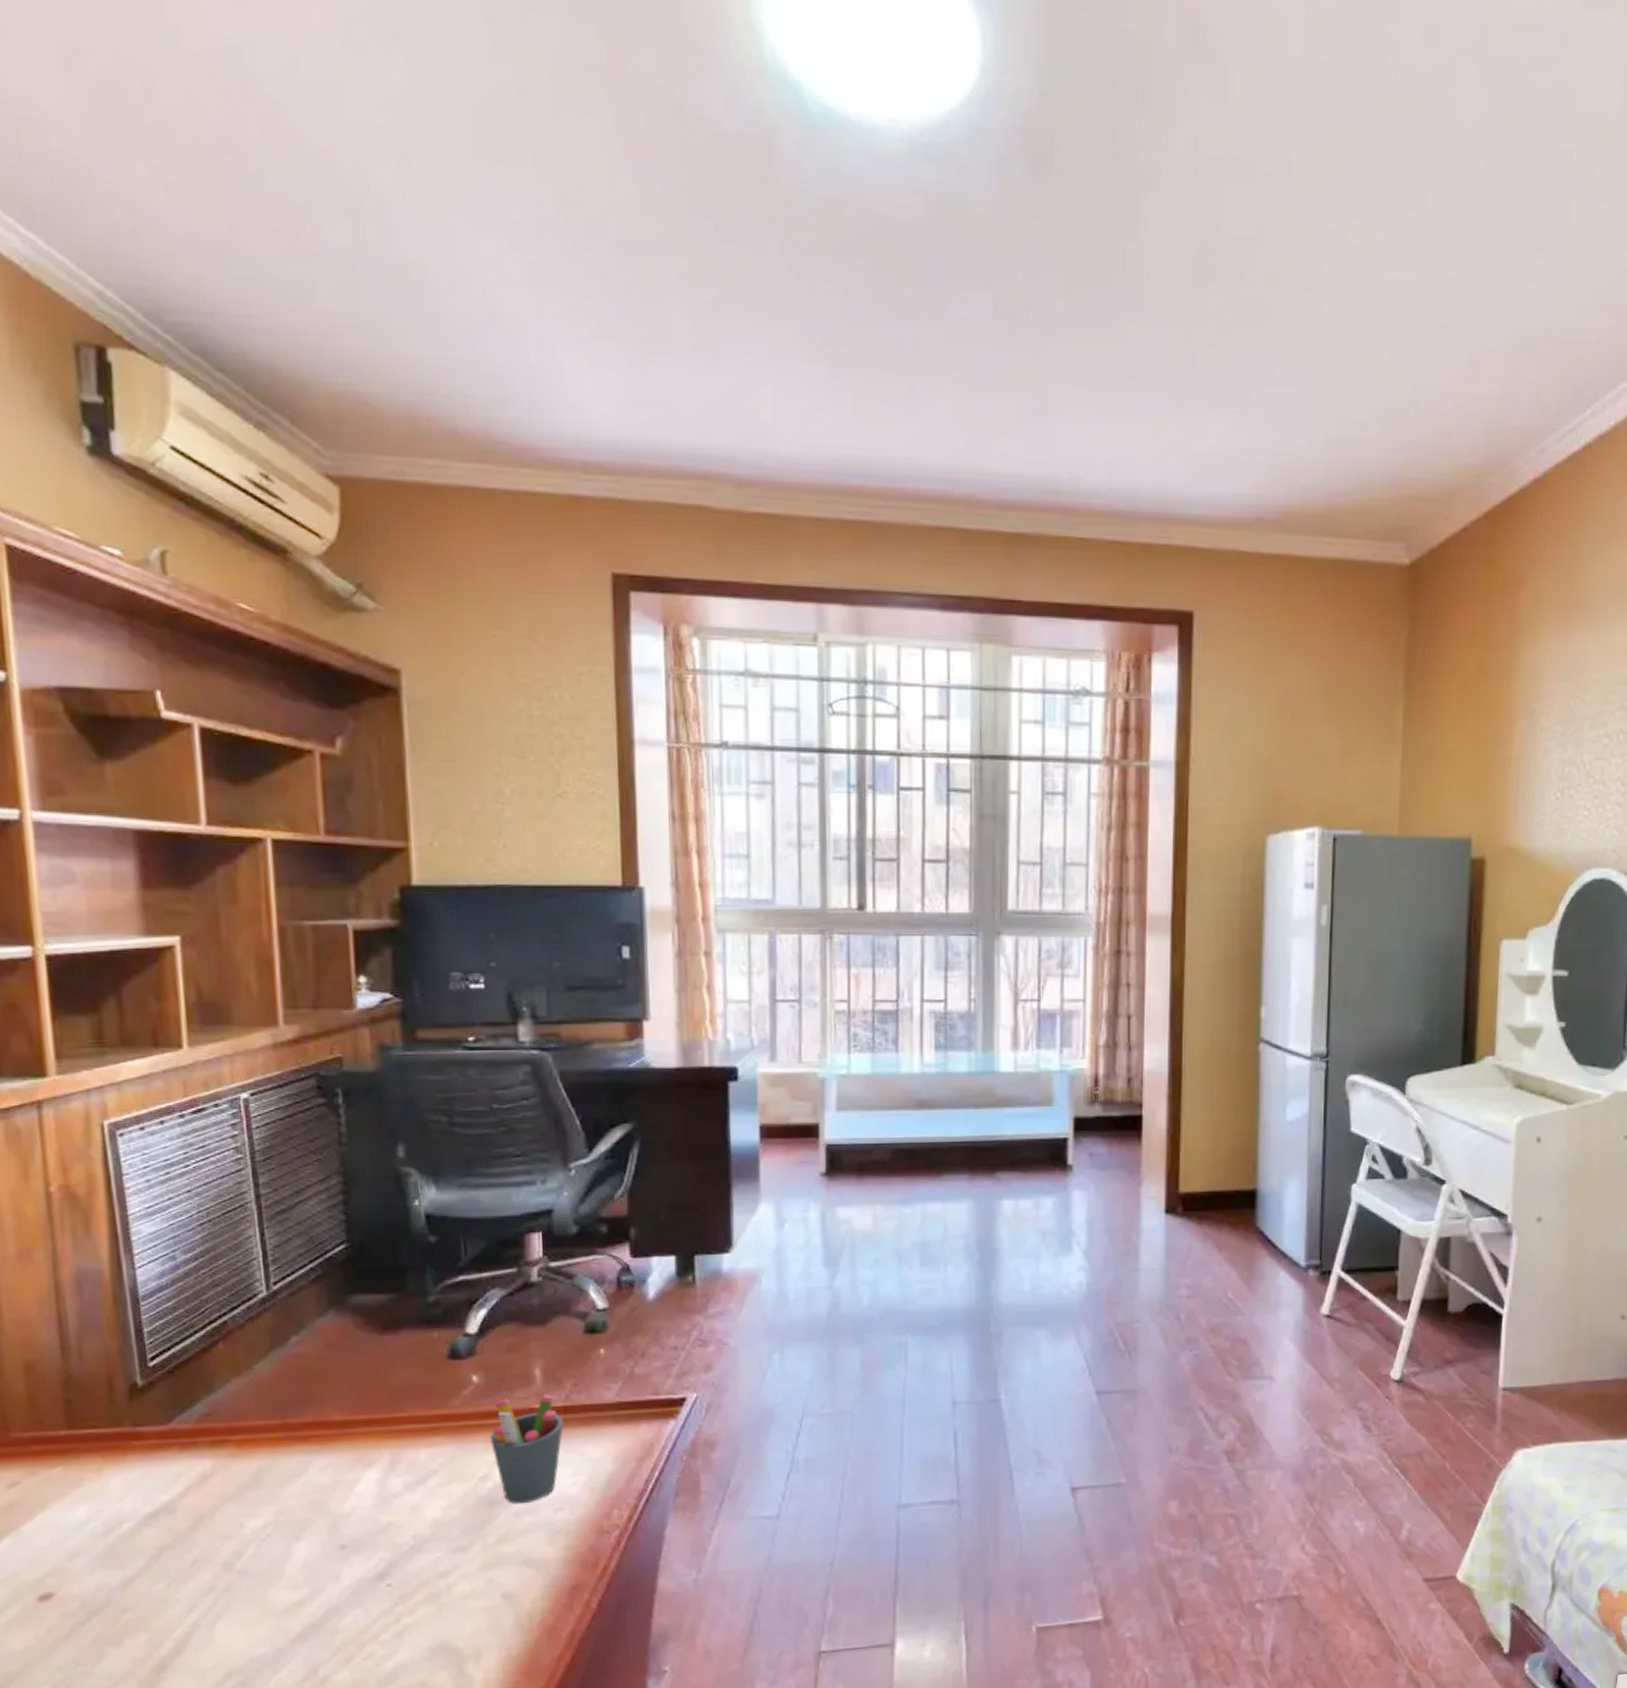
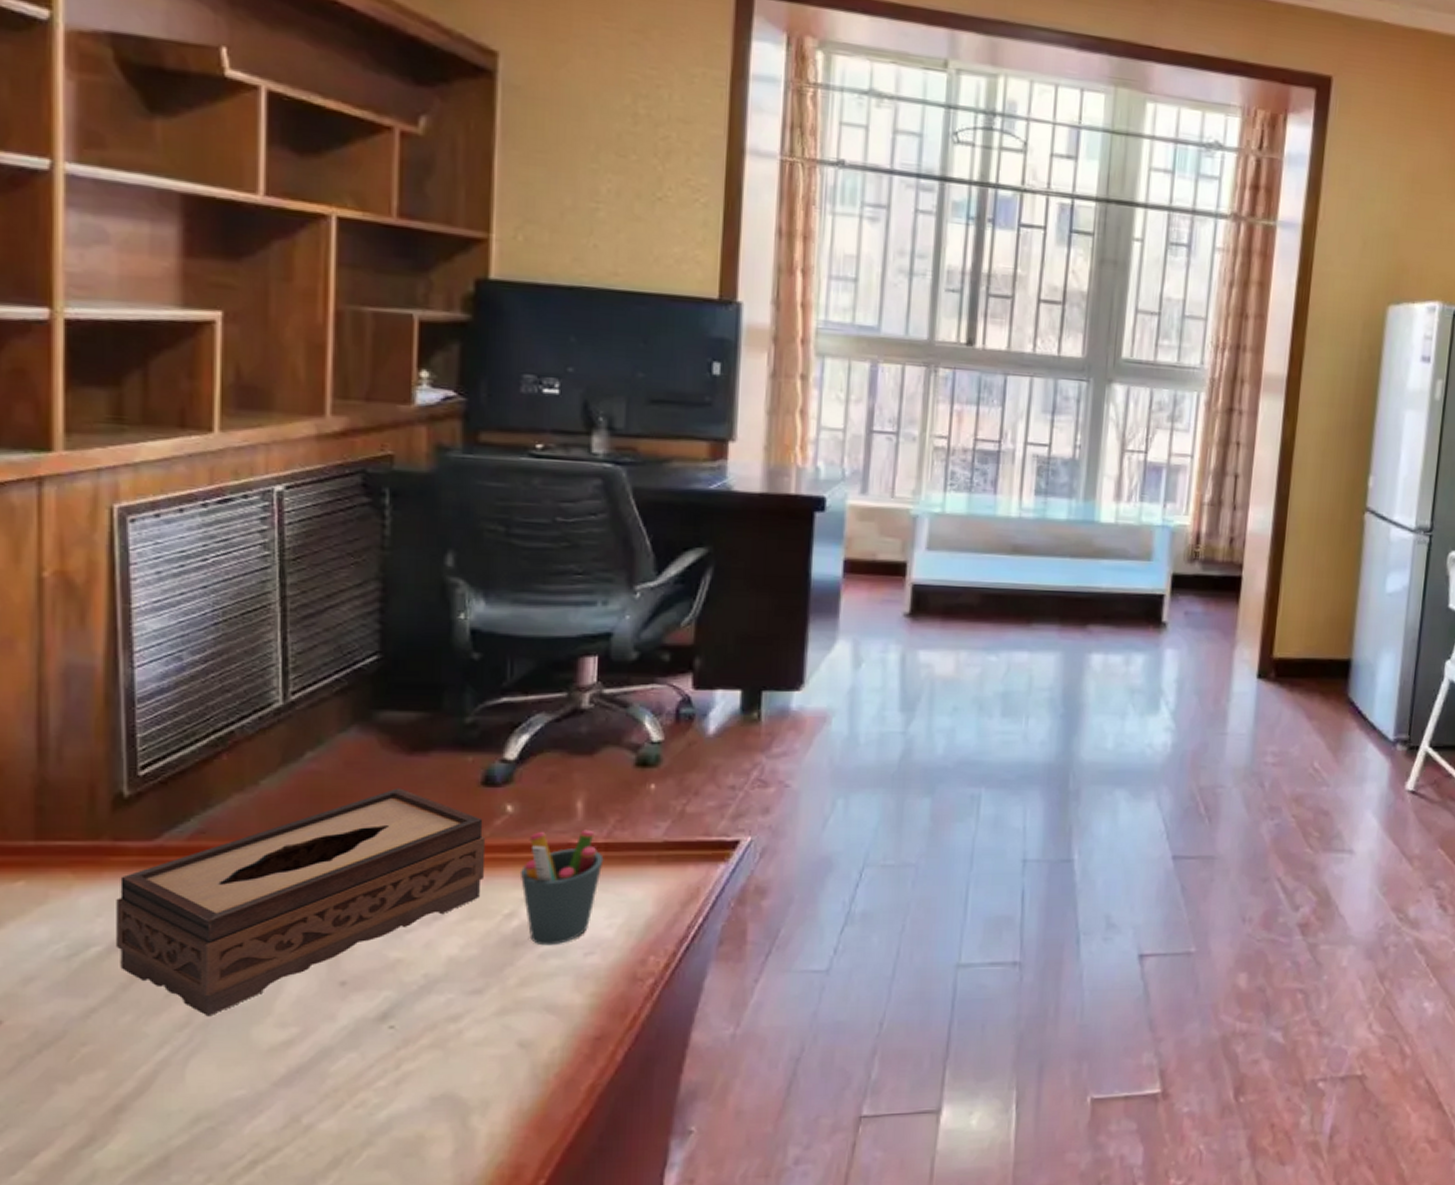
tissue box: none [141,1365,458,1582] -> present [116,788,486,1017]

